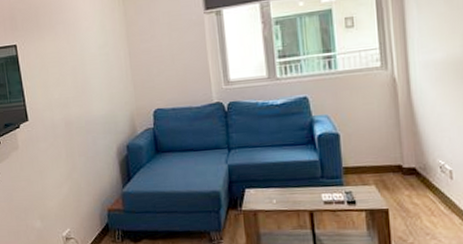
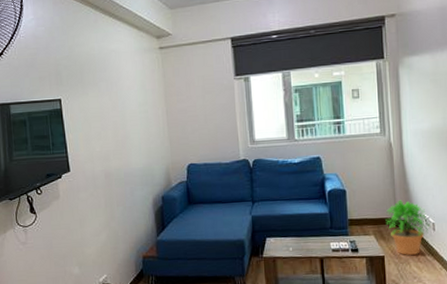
potted plant: none [389,144,447,208] -> present [385,200,430,255]

